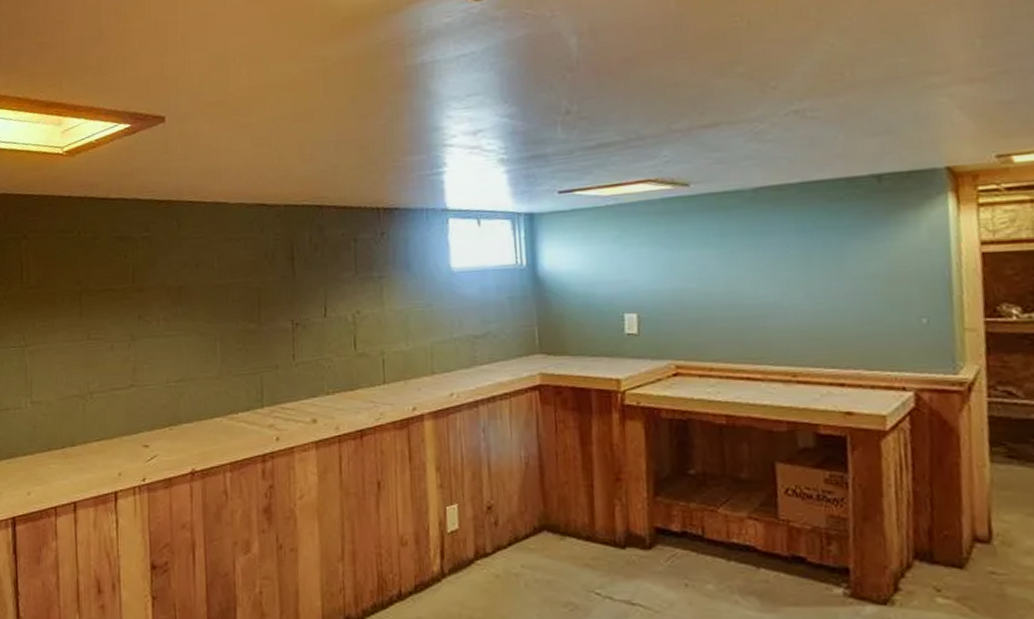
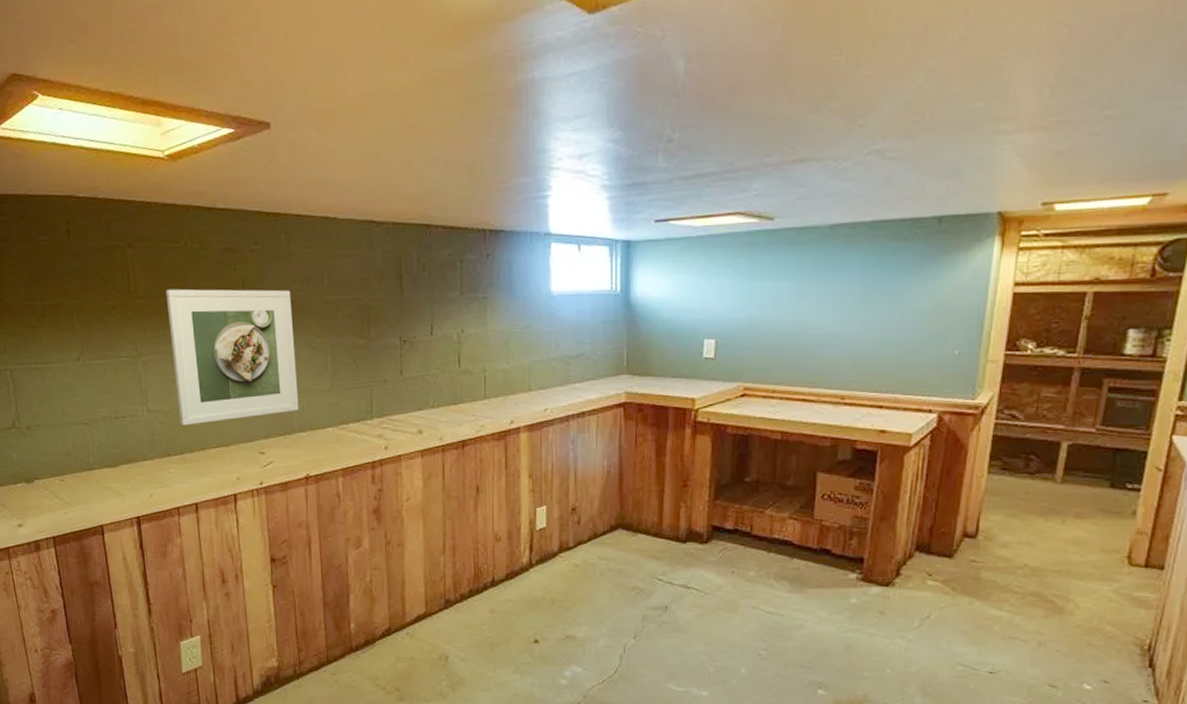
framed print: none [57,275,186,417] -> present [165,289,299,425]

